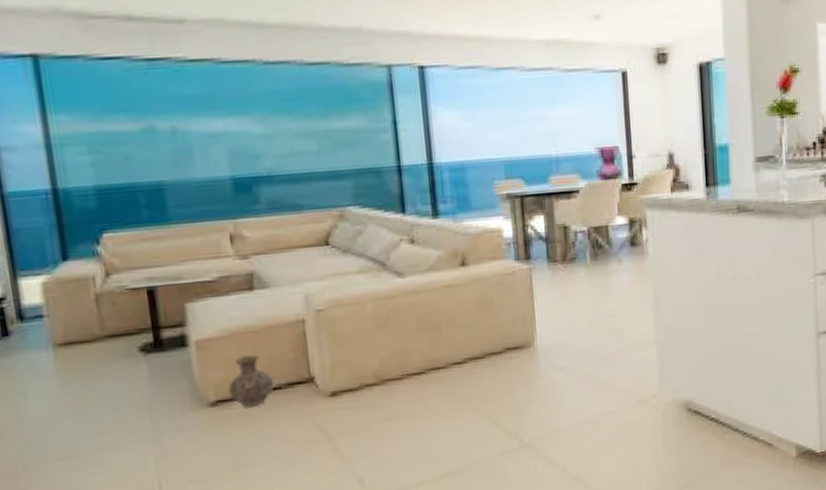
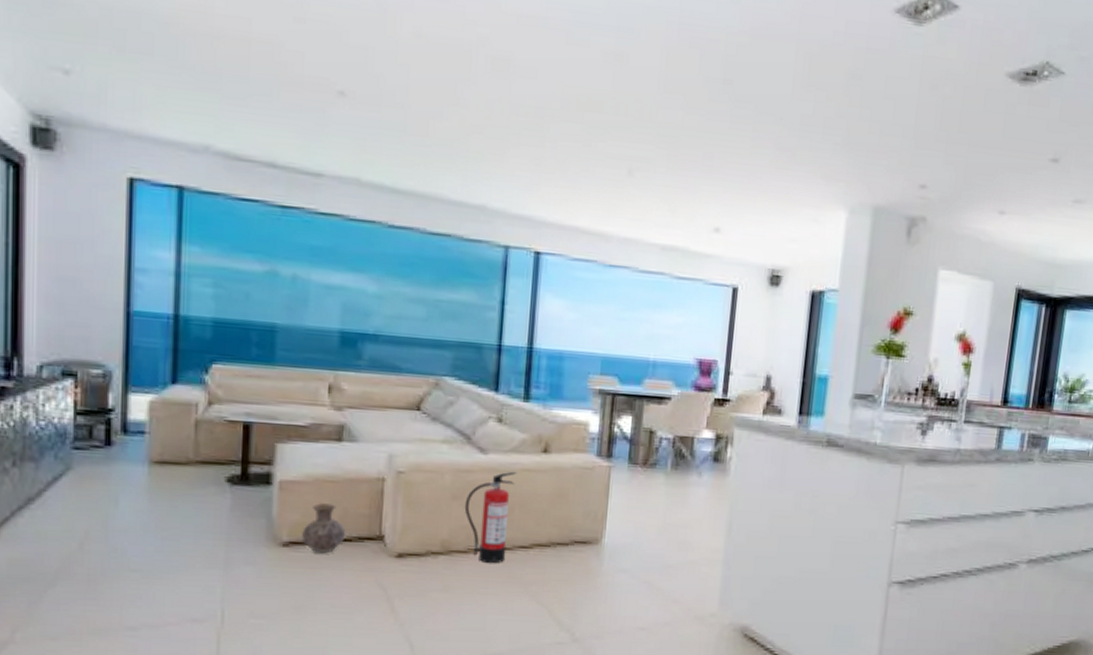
fire extinguisher: none [390,289,442,386] -> present [464,471,516,564]

